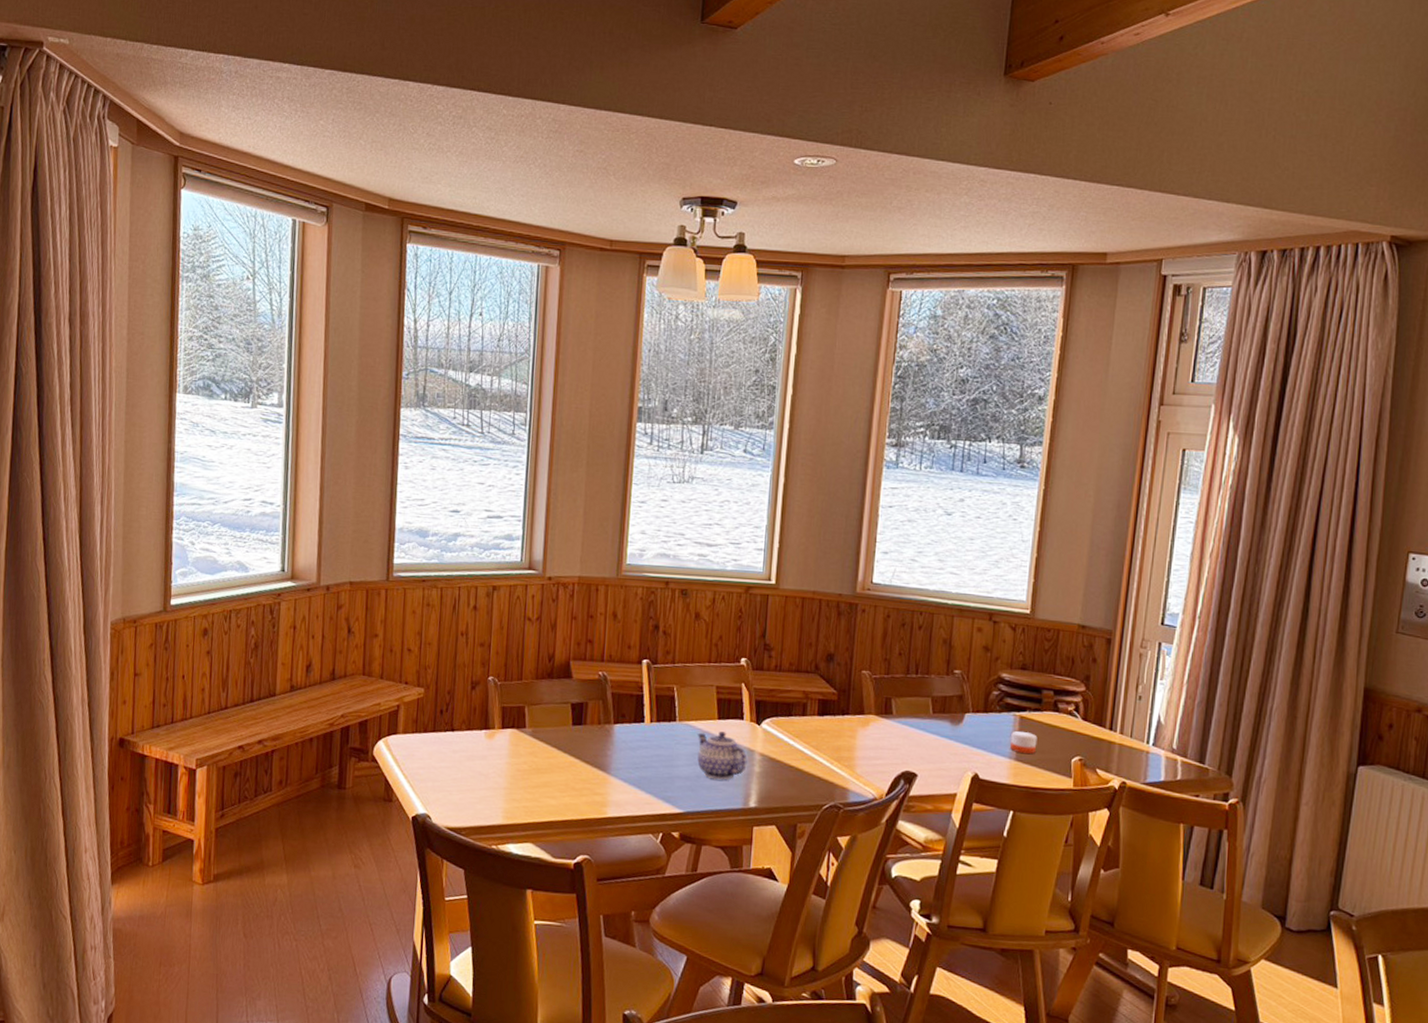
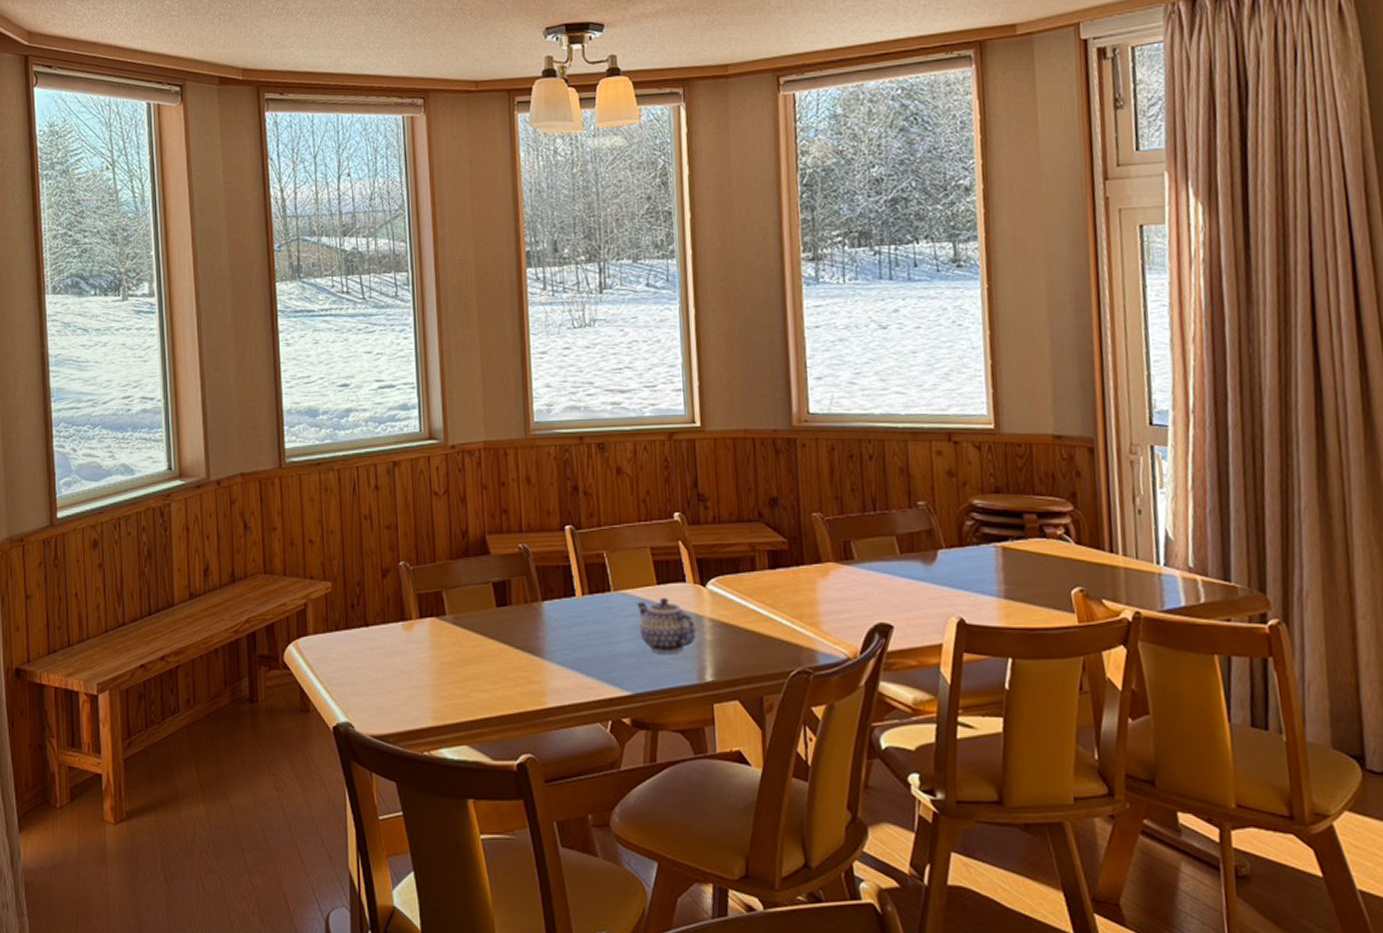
candle: present [1010,731,1038,755] -> none [995,565,1028,591]

